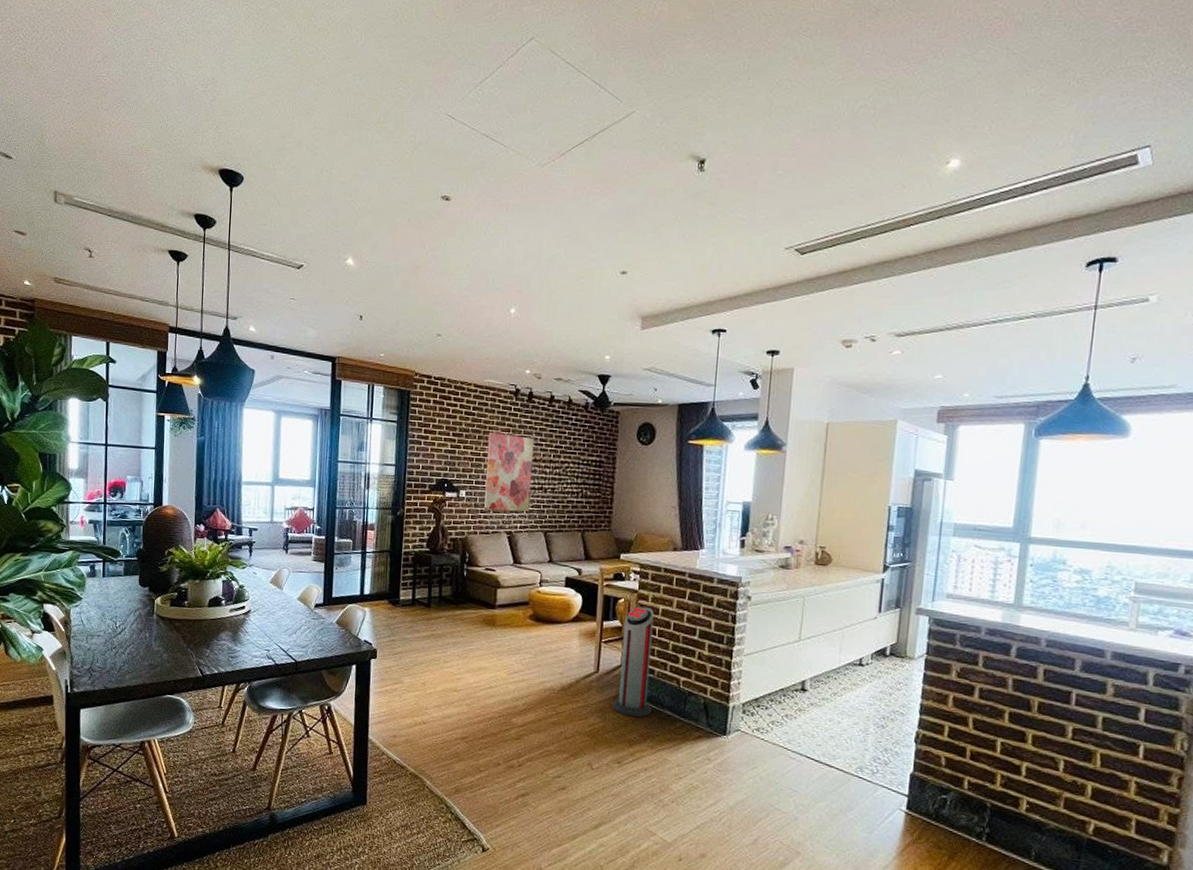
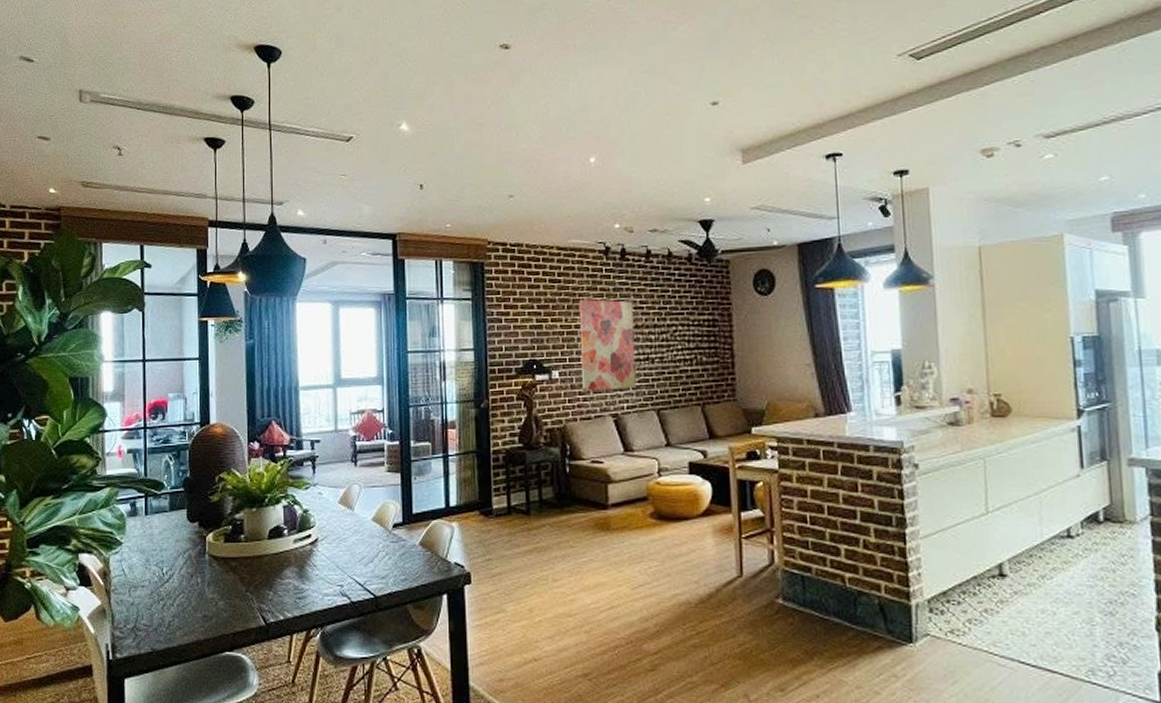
air purifier: present [613,606,654,718] -> none [766,490,815,630]

